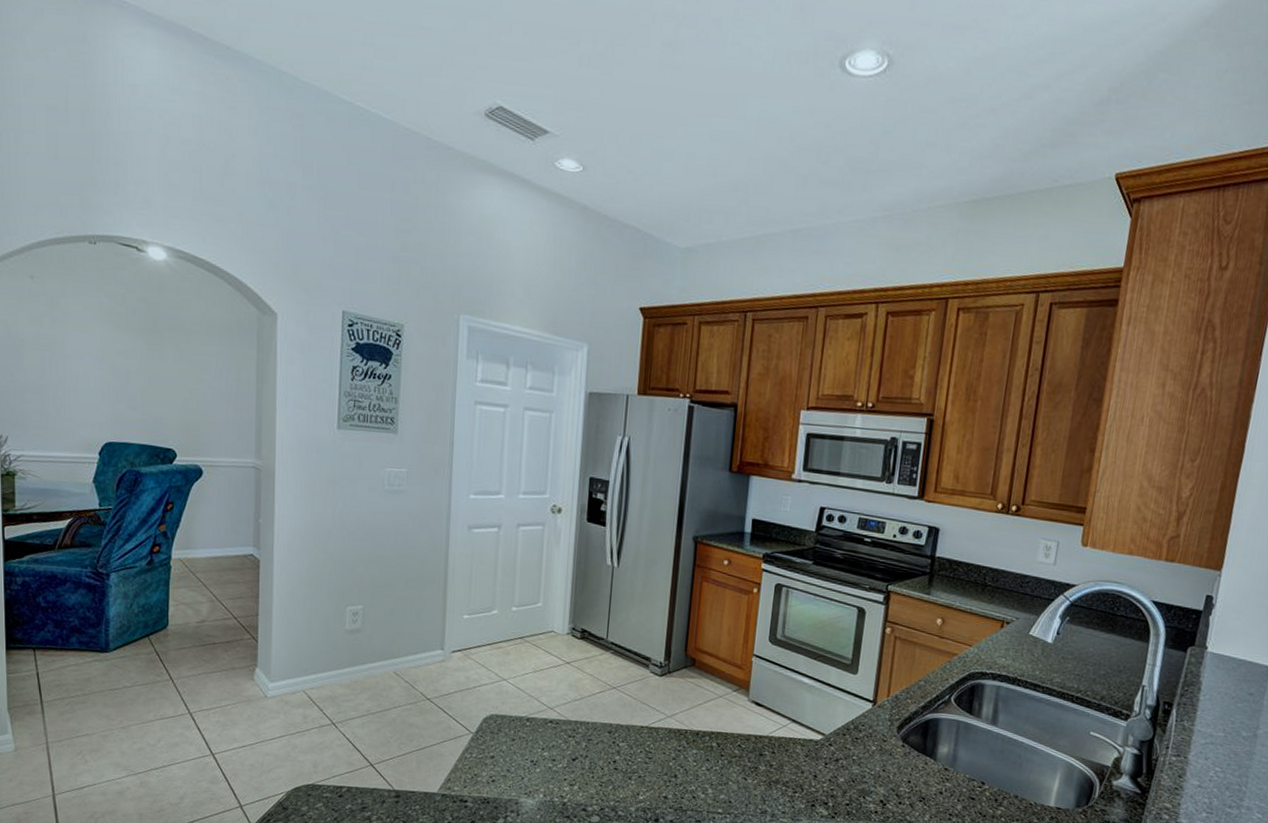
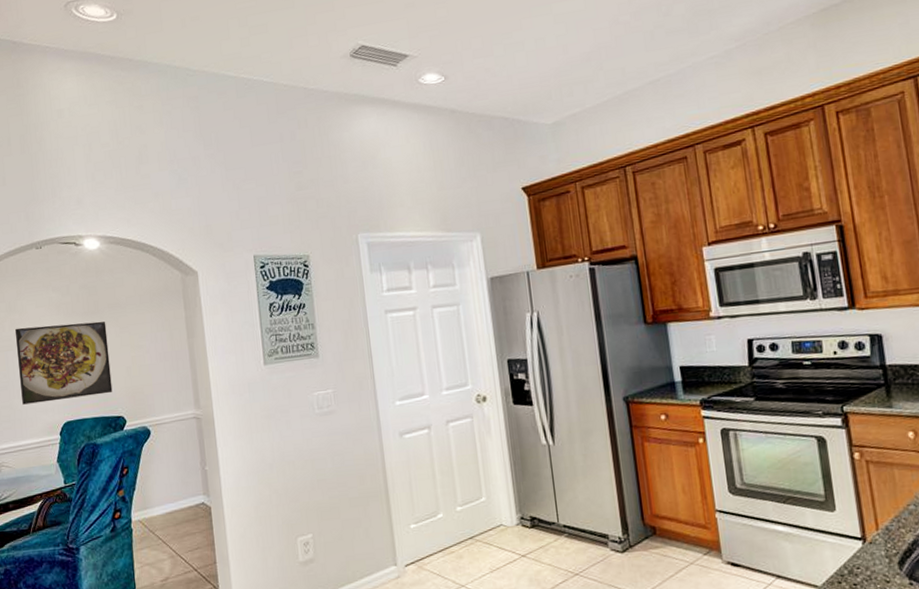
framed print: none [55,328,165,422] -> present [15,321,113,405]

